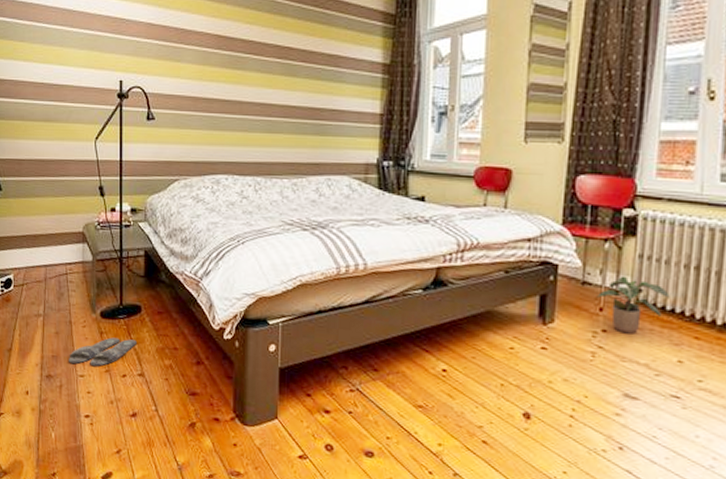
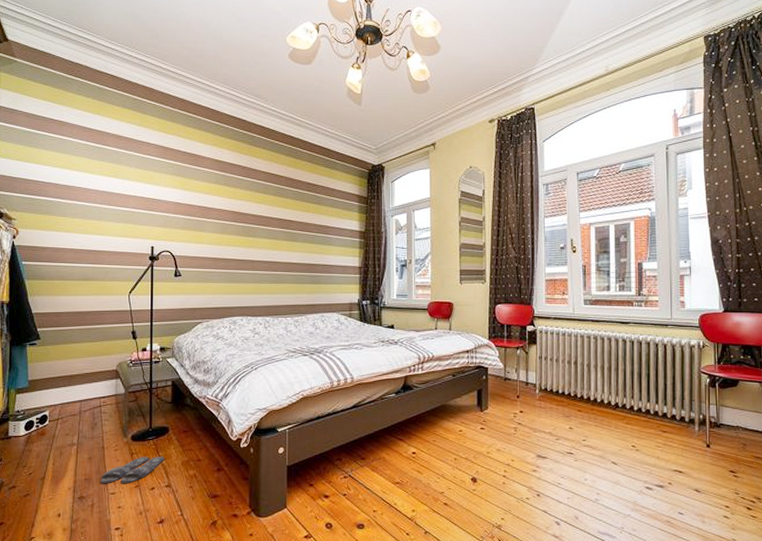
potted plant: present [596,275,670,334] -> none [514,372,560,412]

